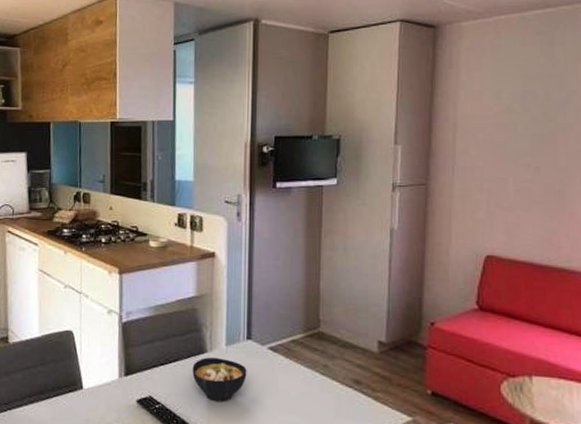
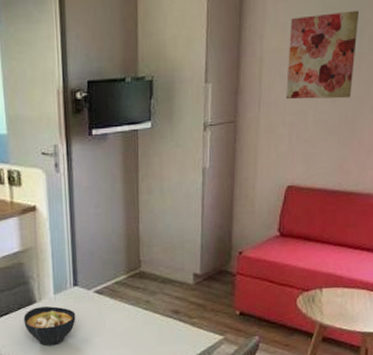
wall art: none [483,82,563,168] -> present [286,10,359,100]

